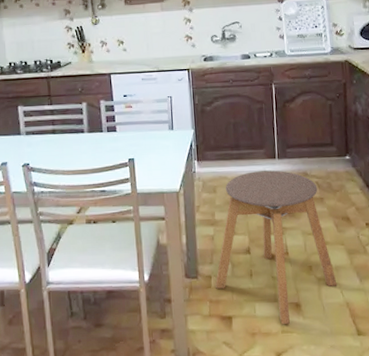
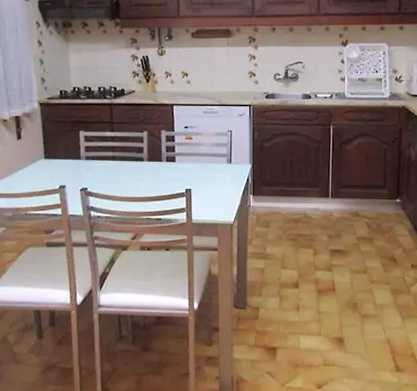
stool: present [215,170,338,324] -> none [263,209,380,357]

